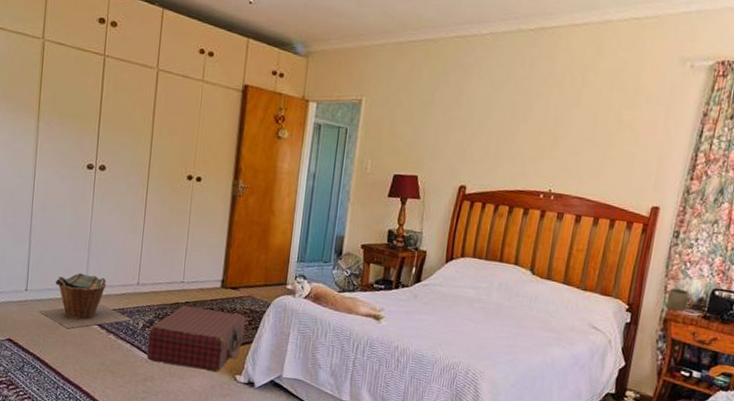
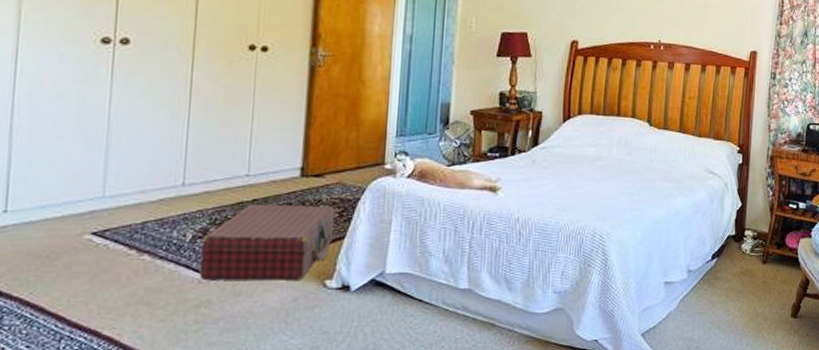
laundry basket: present [39,273,132,329] -> none [27,179,176,256]
mug: present [666,288,694,311] -> none [771,126,793,147]

